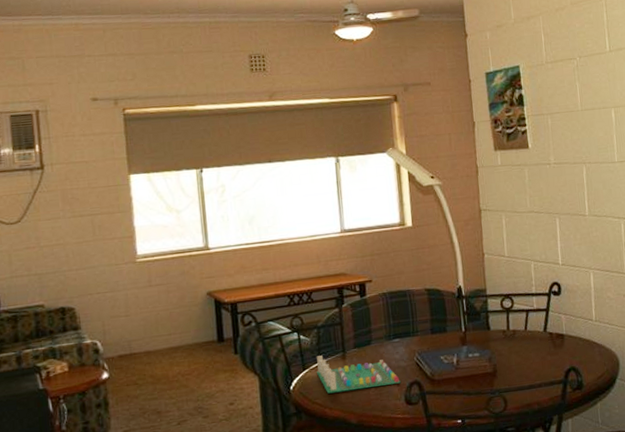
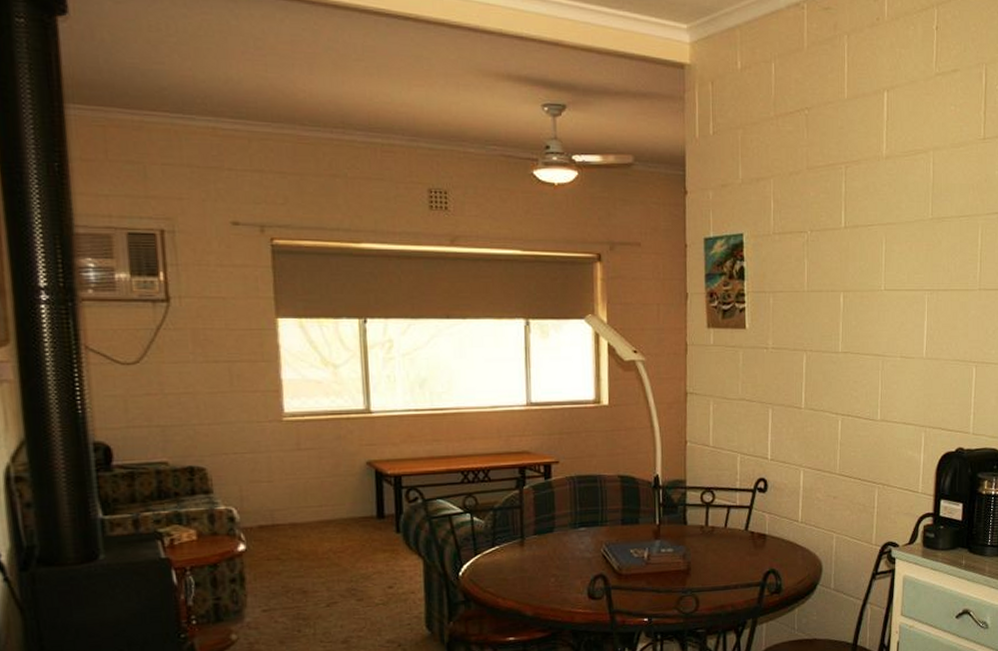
board game: present [316,355,401,394] -> none [489,540,584,582]

